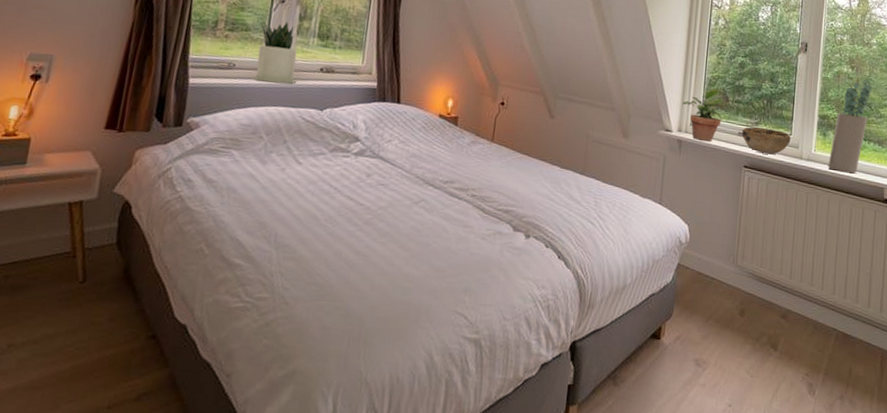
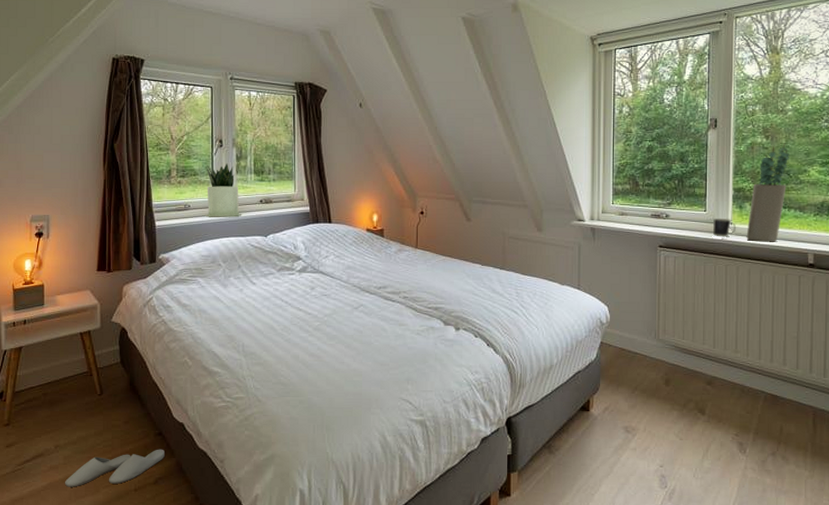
slippers: none [13,356,156,401] -> present [65,449,165,487]
potted plant: present [682,88,725,141] -> none [593,174,636,226]
decorative bowl: present [742,127,791,156] -> none [655,208,705,233]
mug: none [797,143,819,165] -> present [713,218,736,238]

